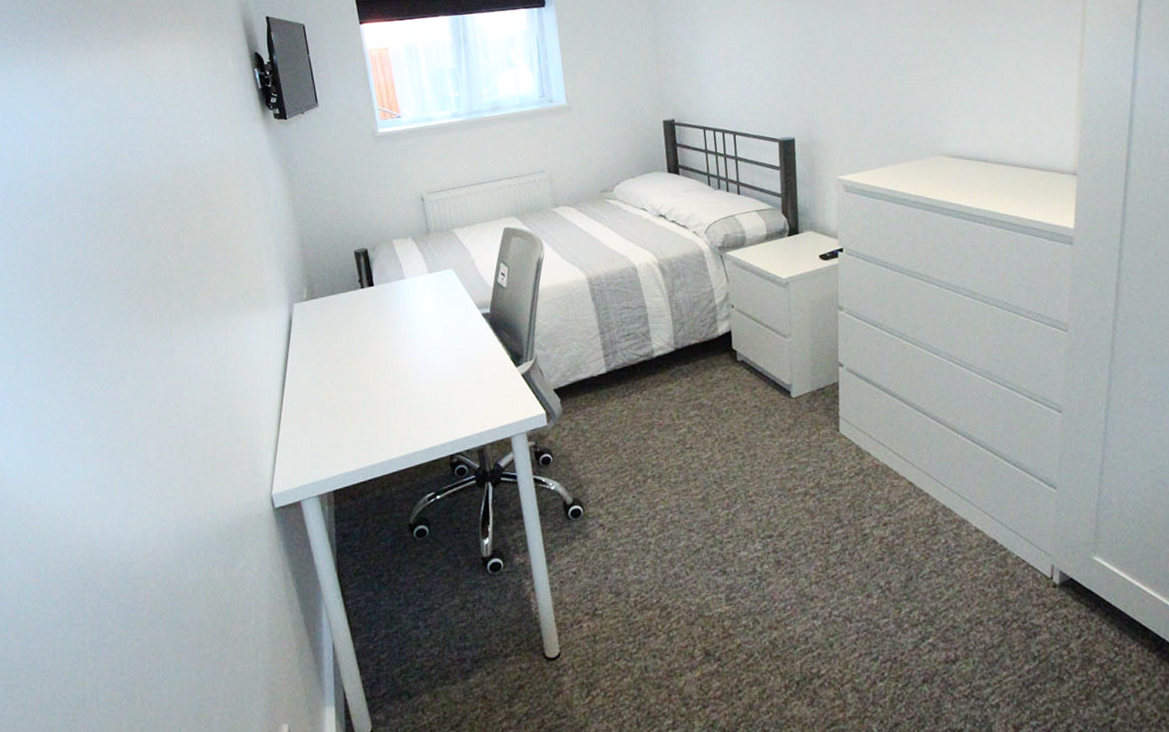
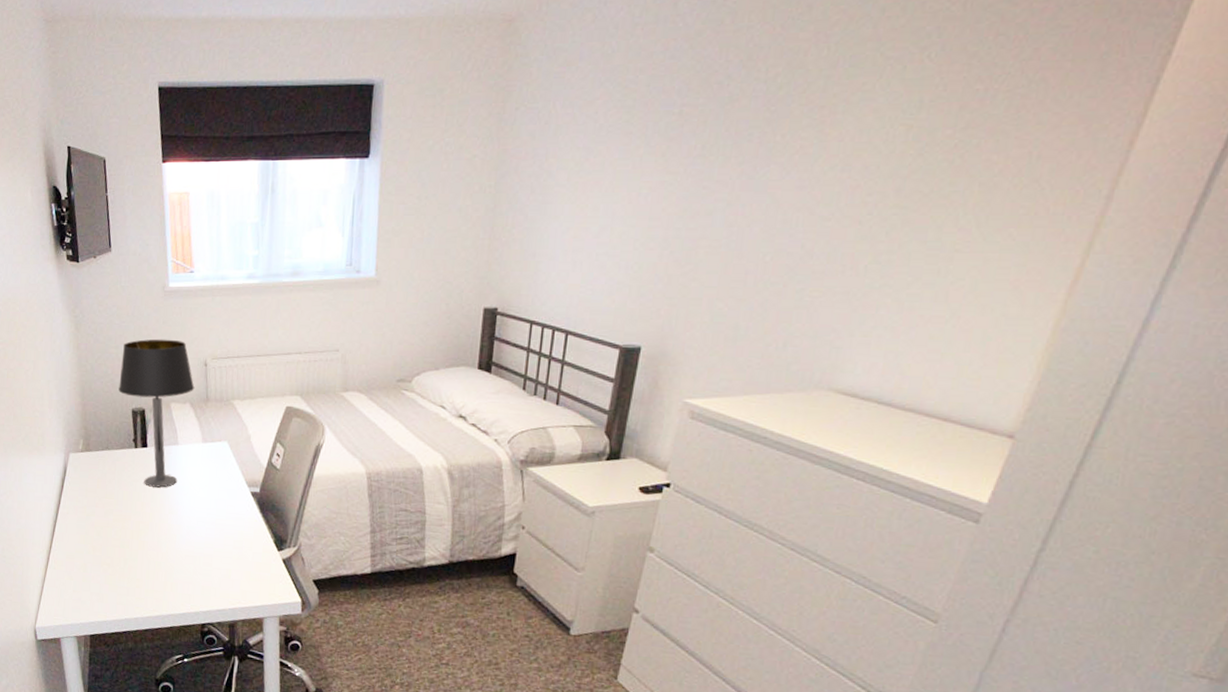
table lamp: none [338,180,415,325] -> present [118,339,195,488]

